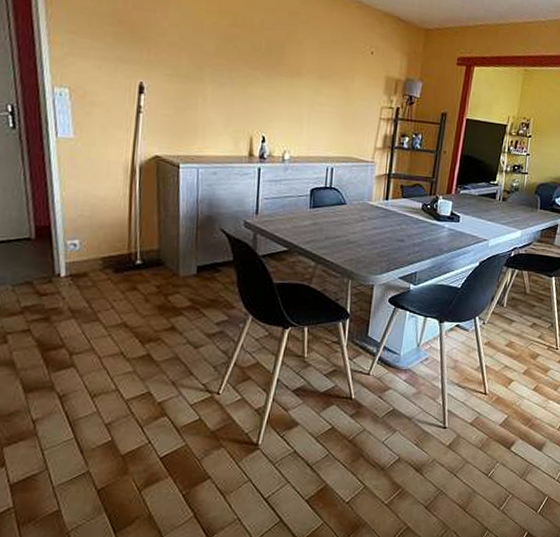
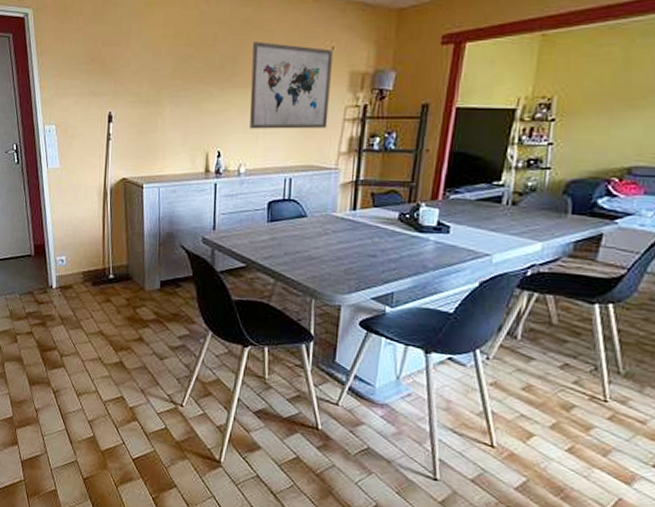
wall art: none [295,35,373,125] -> present [249,42,334,129]

